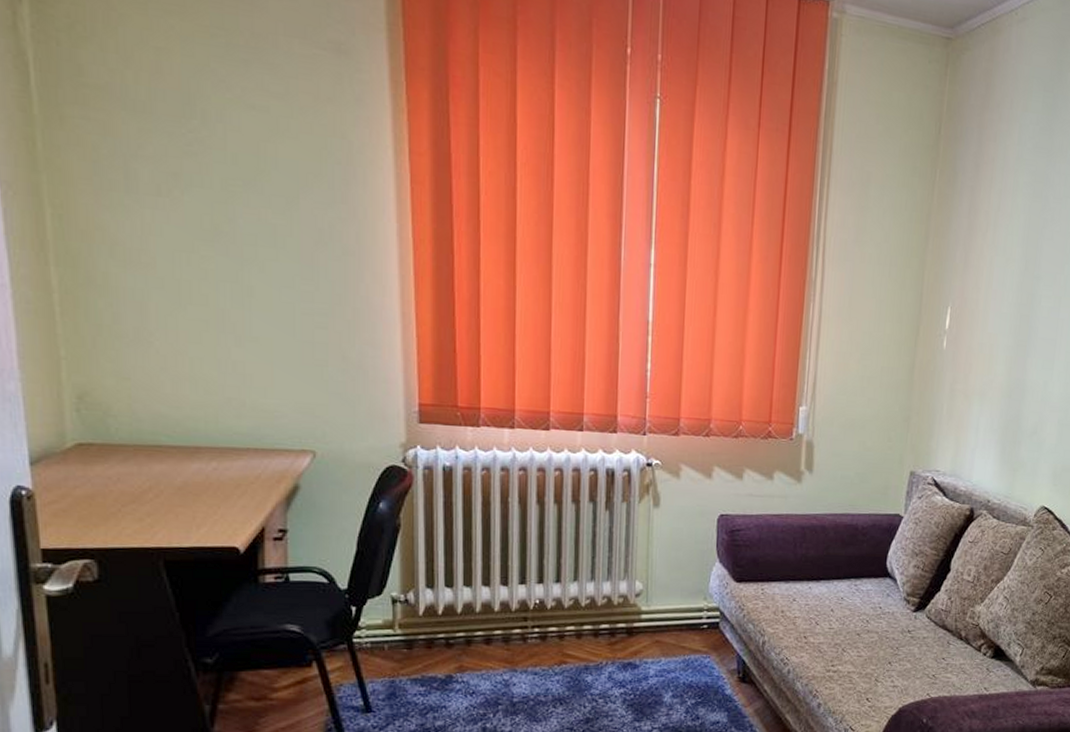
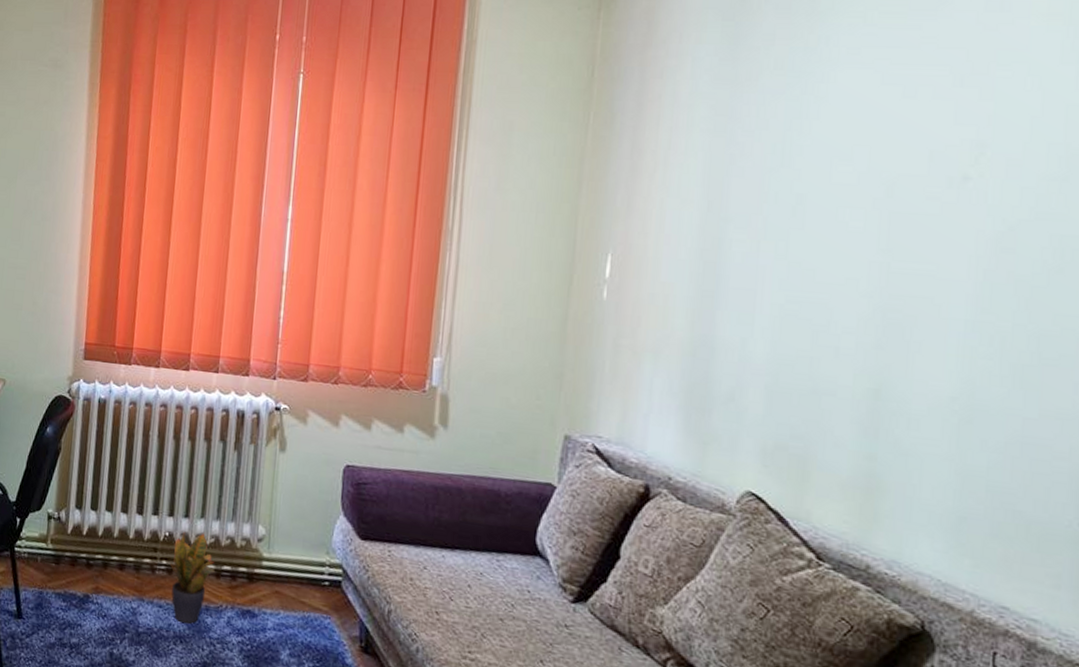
potted plant: none [542,595,592,686] -> present [169,532,215,624]

